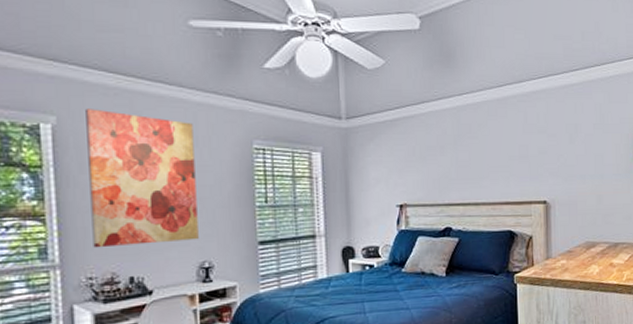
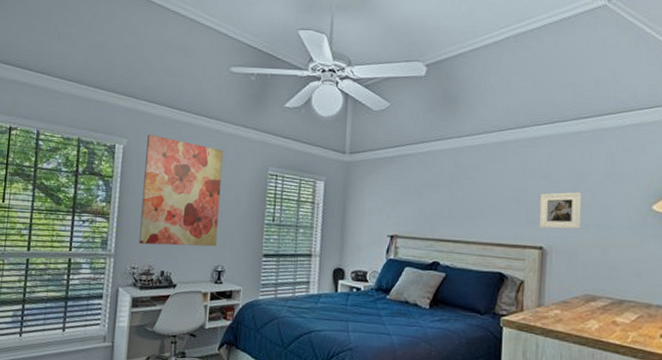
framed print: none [540,144,578,184] -> present [539,192,582,230]

